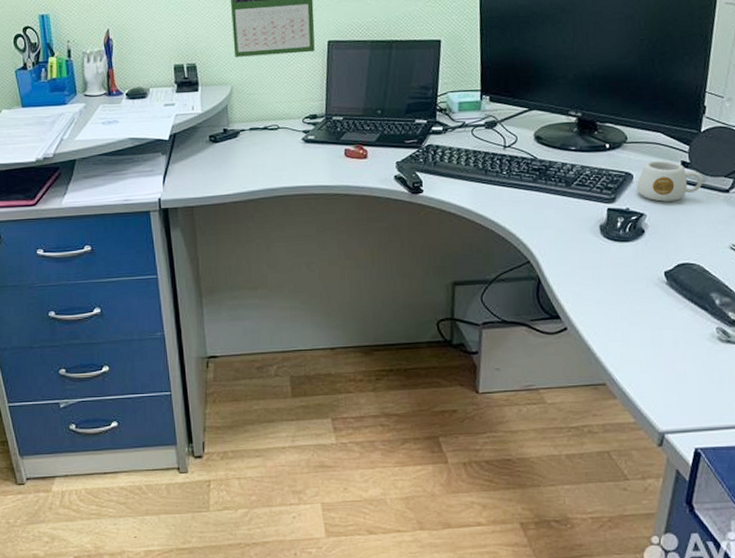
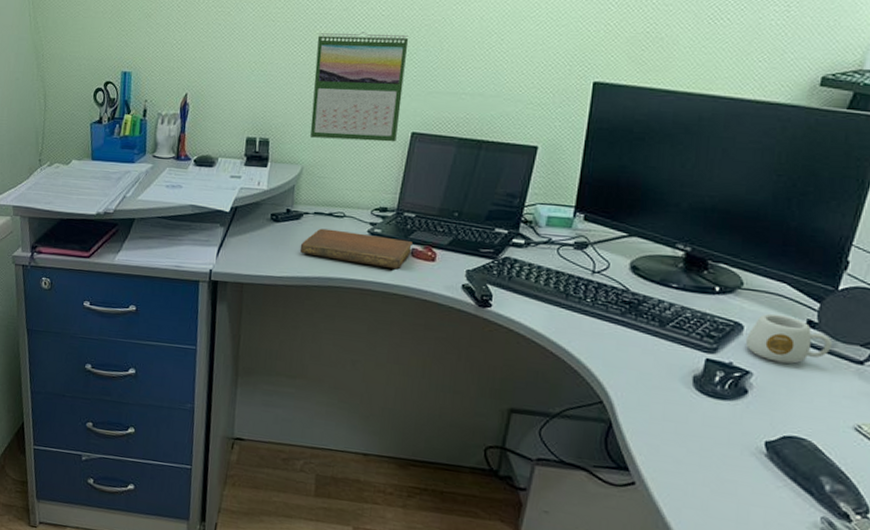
notebook: none [241,142,345,171] -> present [299,228,412,270]

